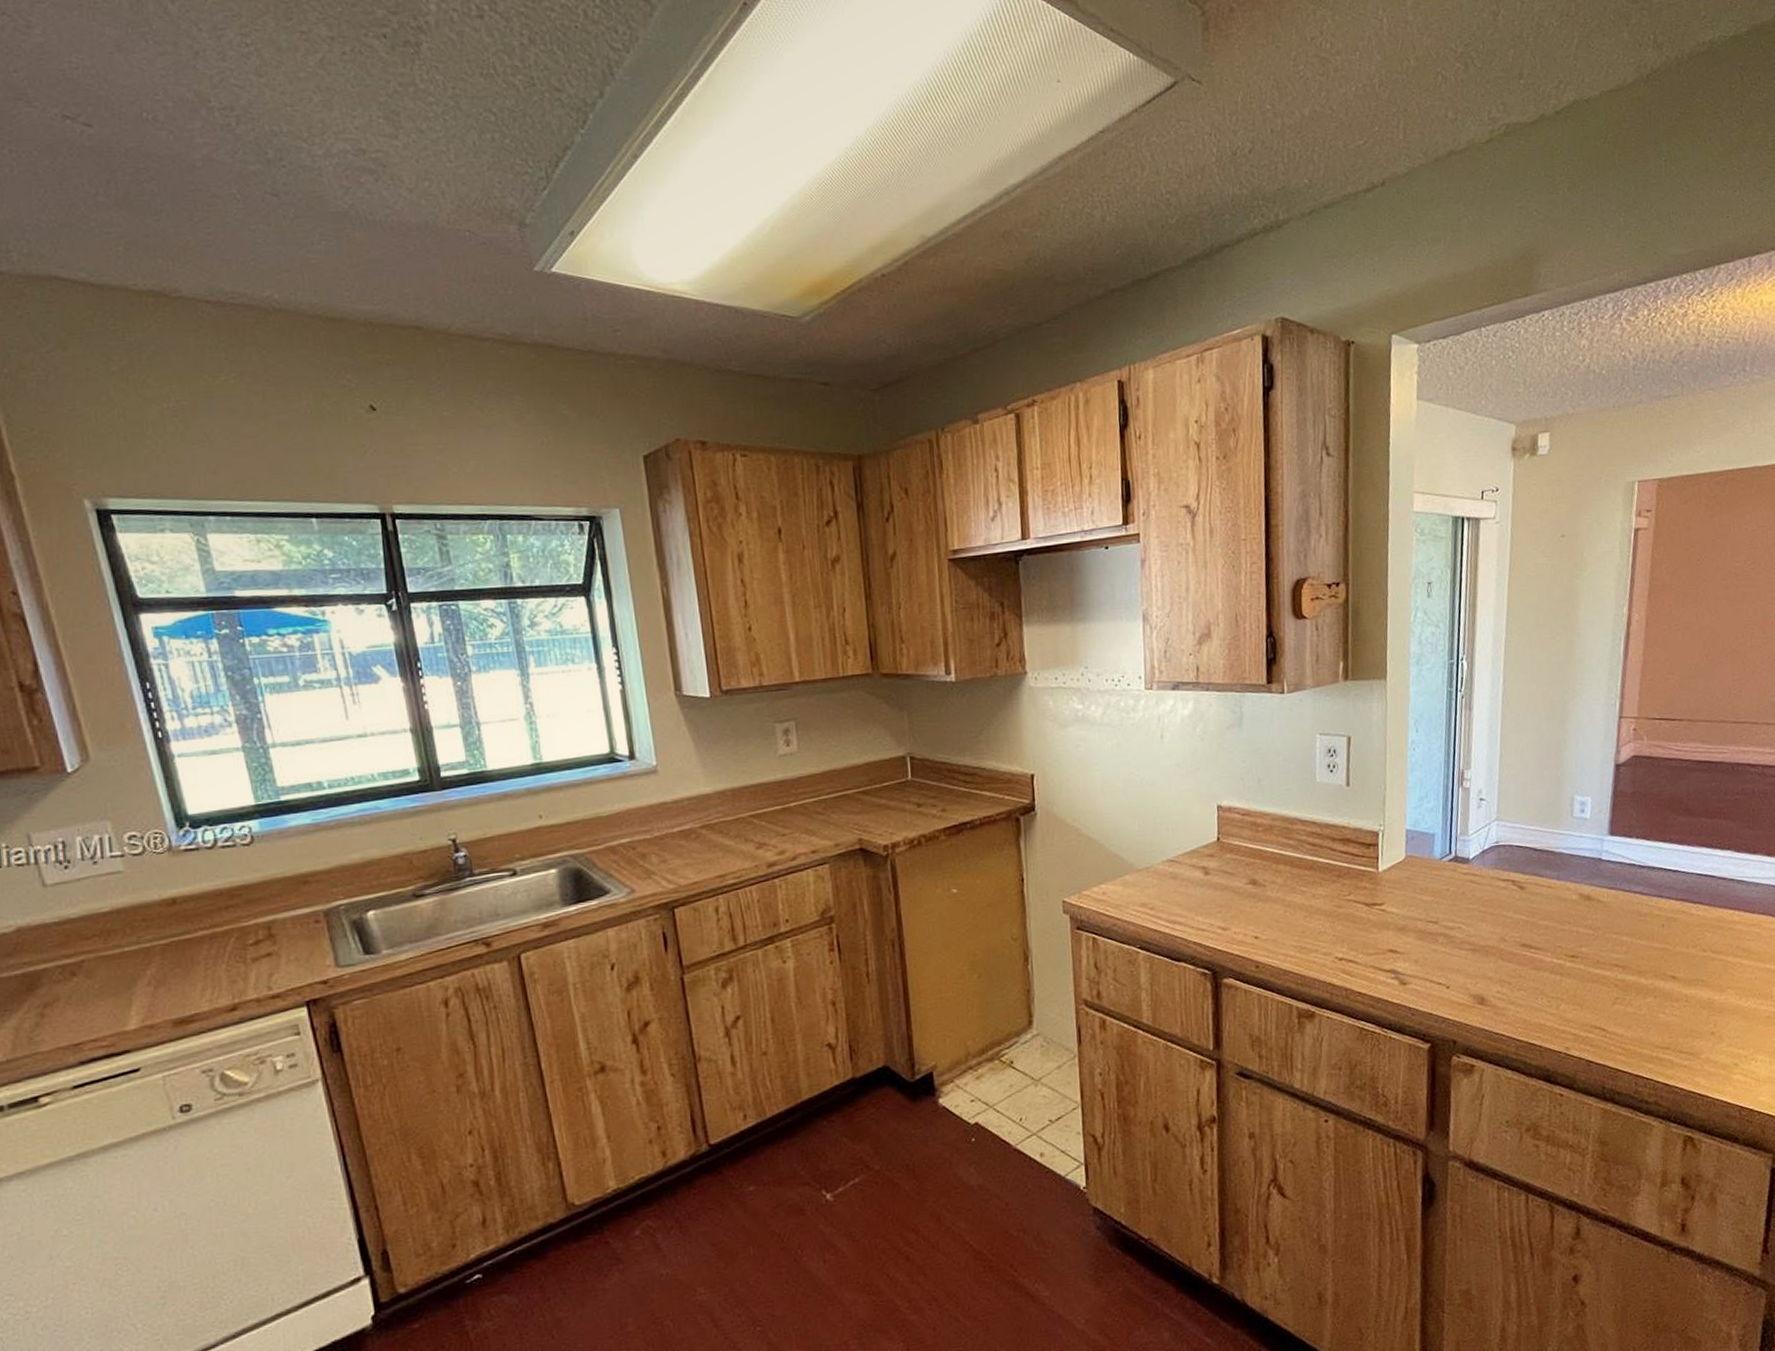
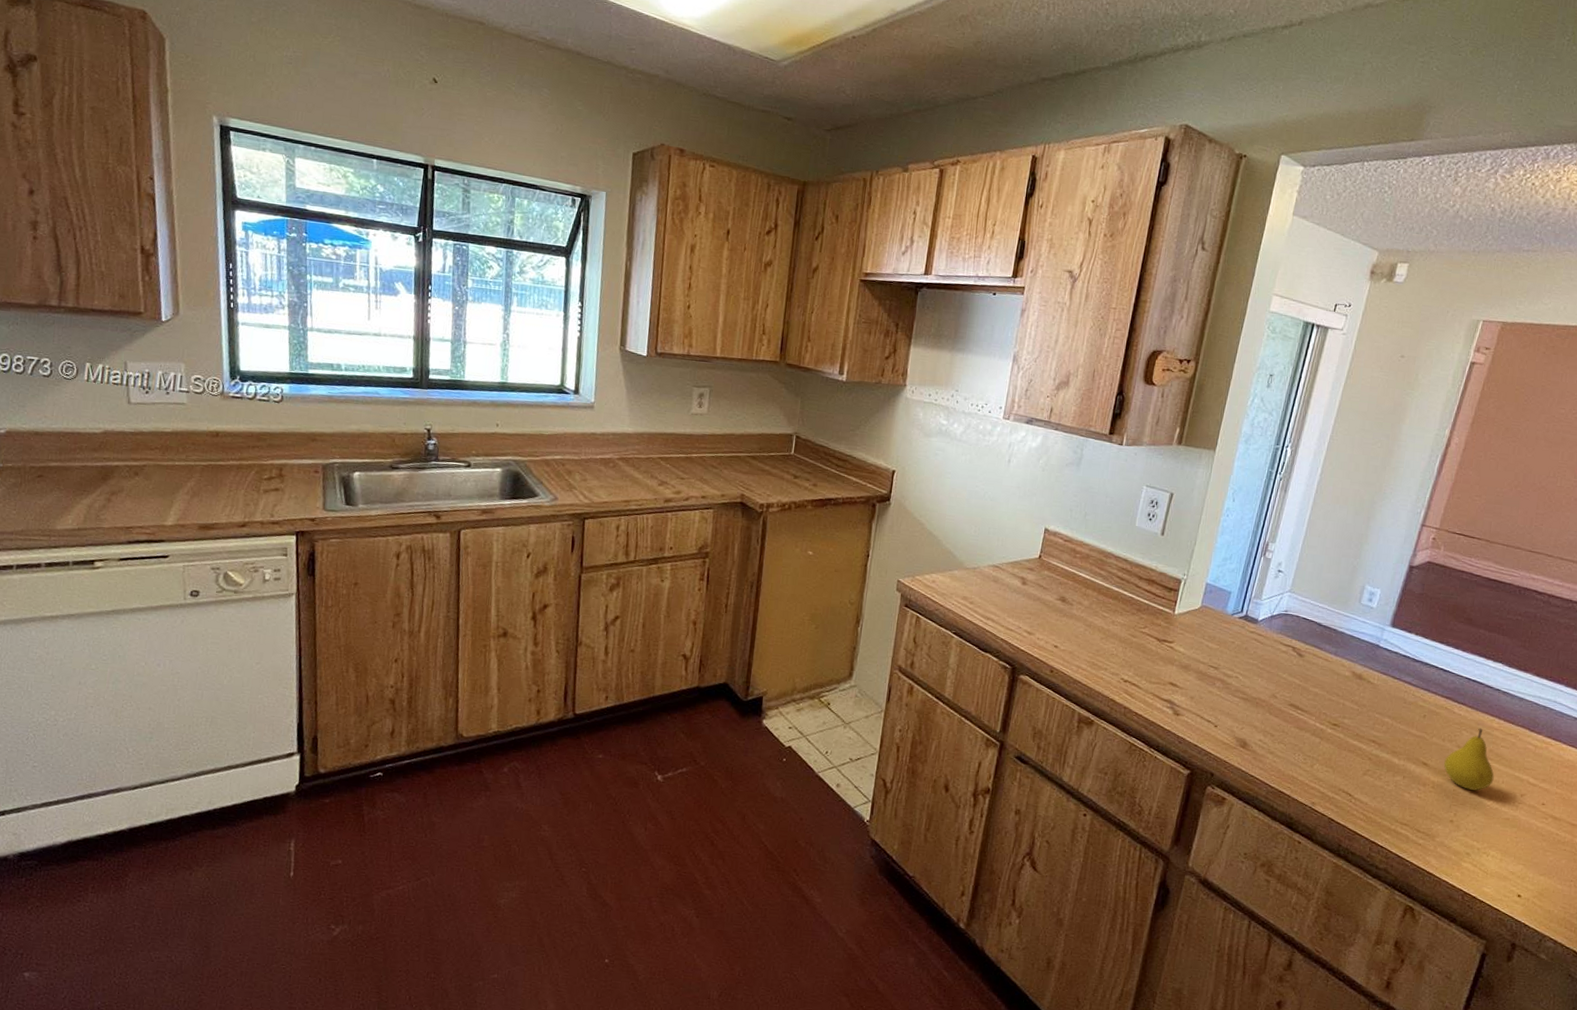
fruit: none [1693,925,1747,995] -> present [1444,728,1494,791]

